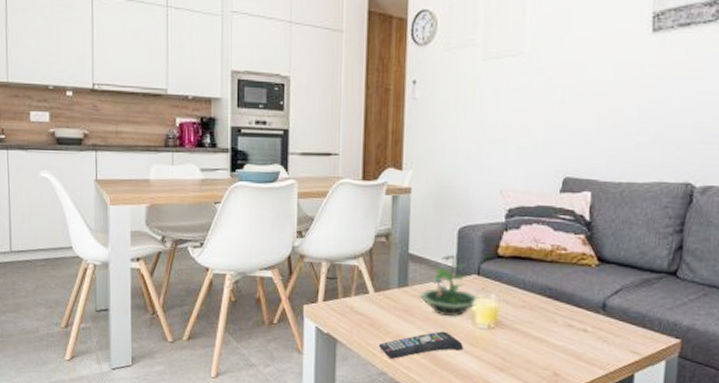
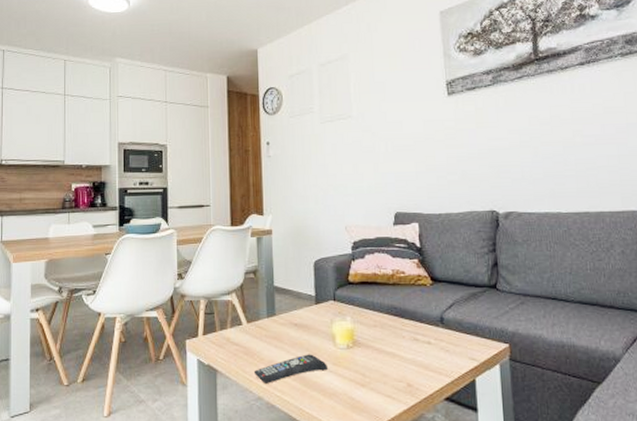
terrarium: present [419,254,480,317] -> none [285,284,337,341]

